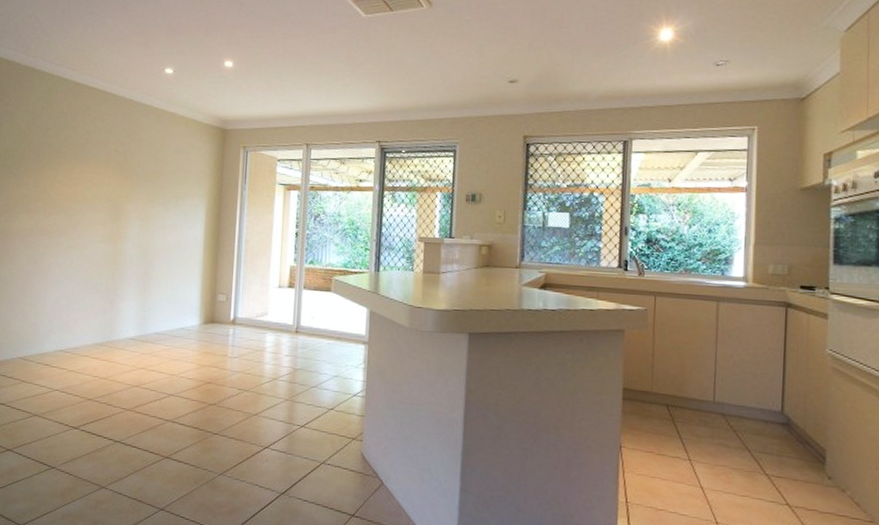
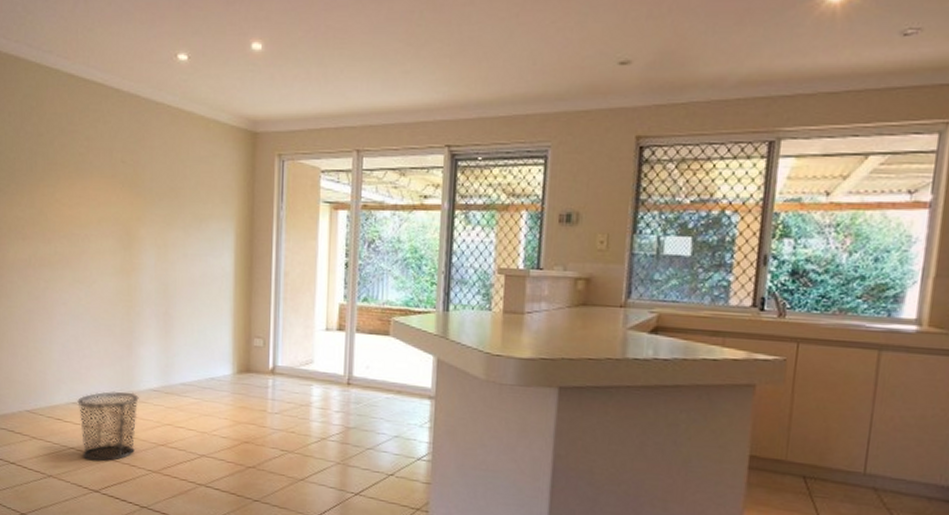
waste bin: none [64,339,118,402] -> present [77,391,139,462]

